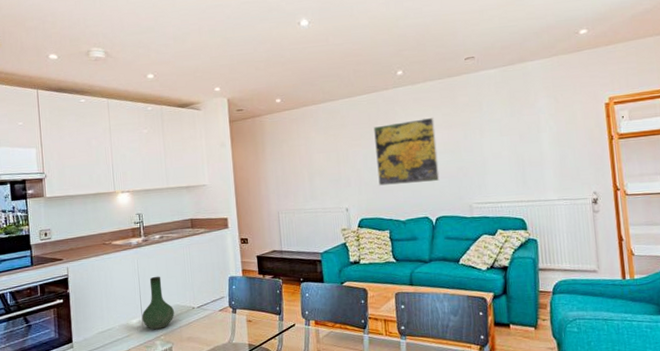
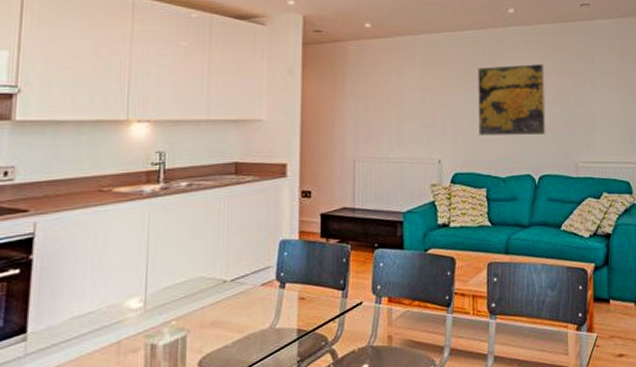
vase: present [141,276,174,330] -> none [145,237,196,313]

